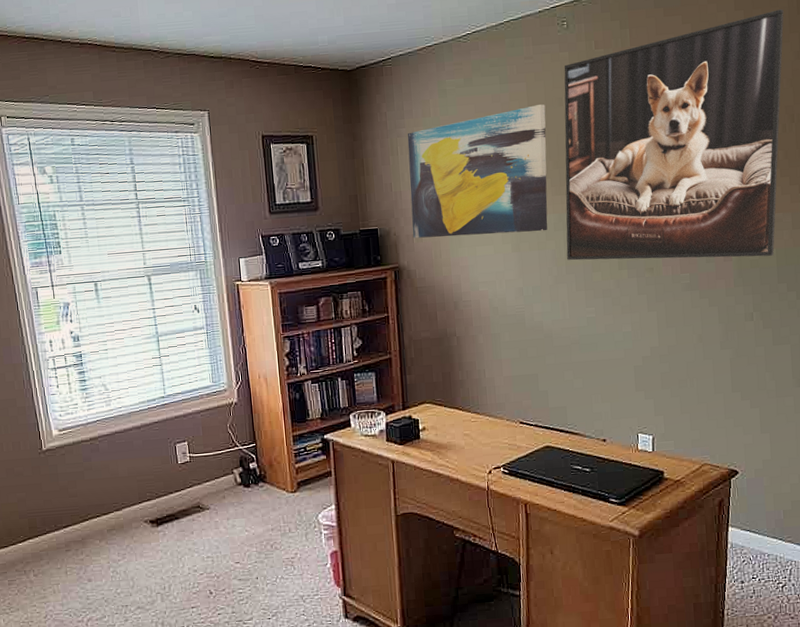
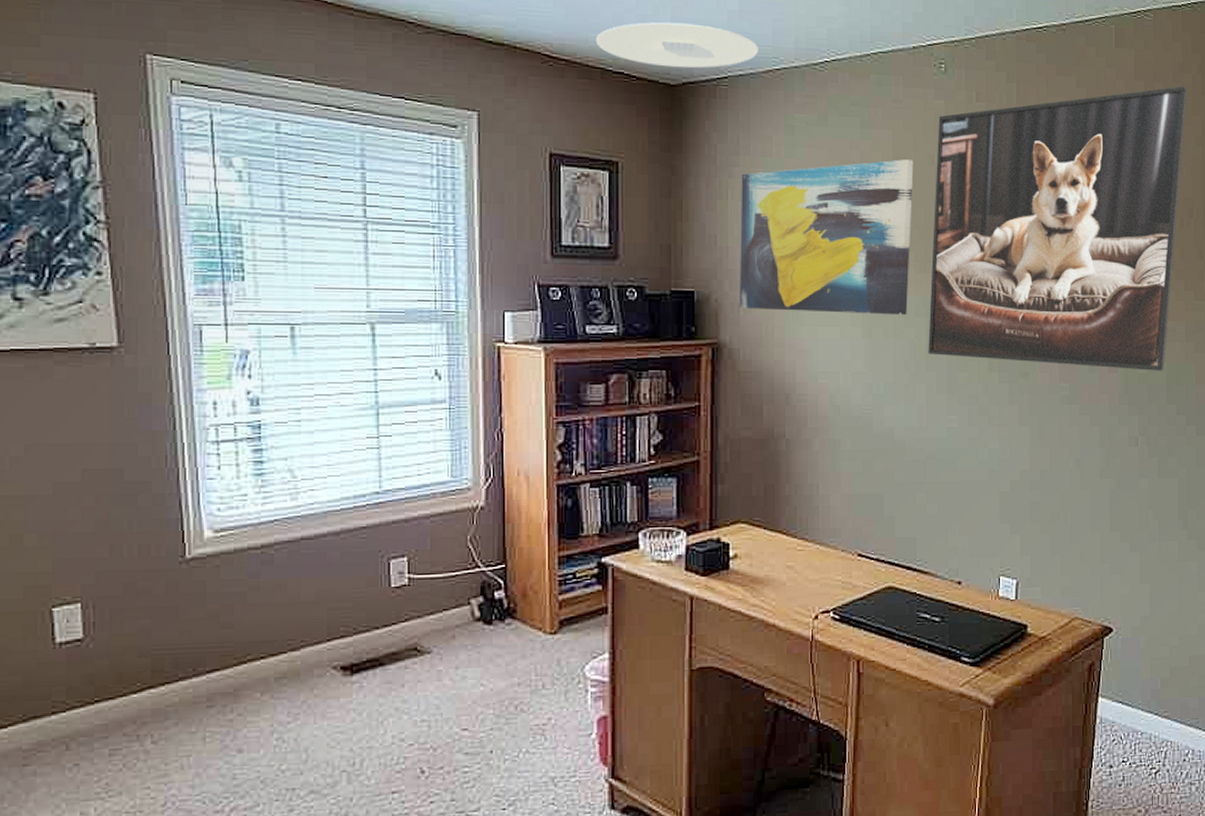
ceiling light: none [289,19,414,57] -> present [596,22,758,68]

